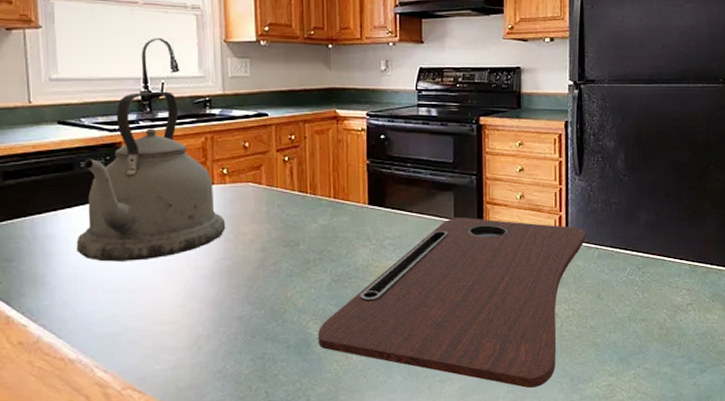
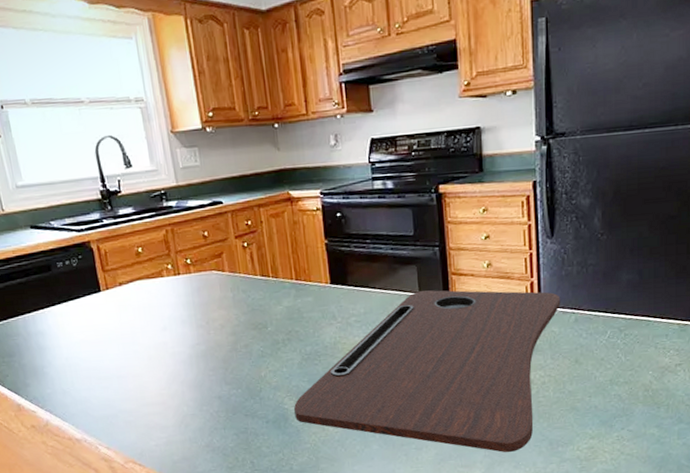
kettle: present [76,91,226,262] -> none [59,188,197,353]

